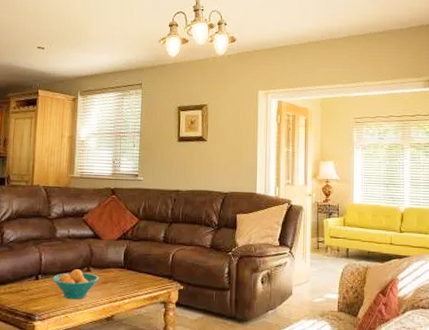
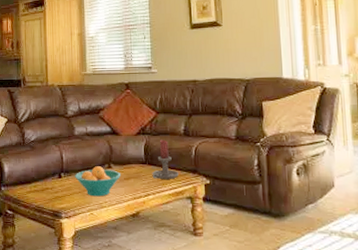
candle holder: none [129,245,155,284] -> present [152,139,178,179]

